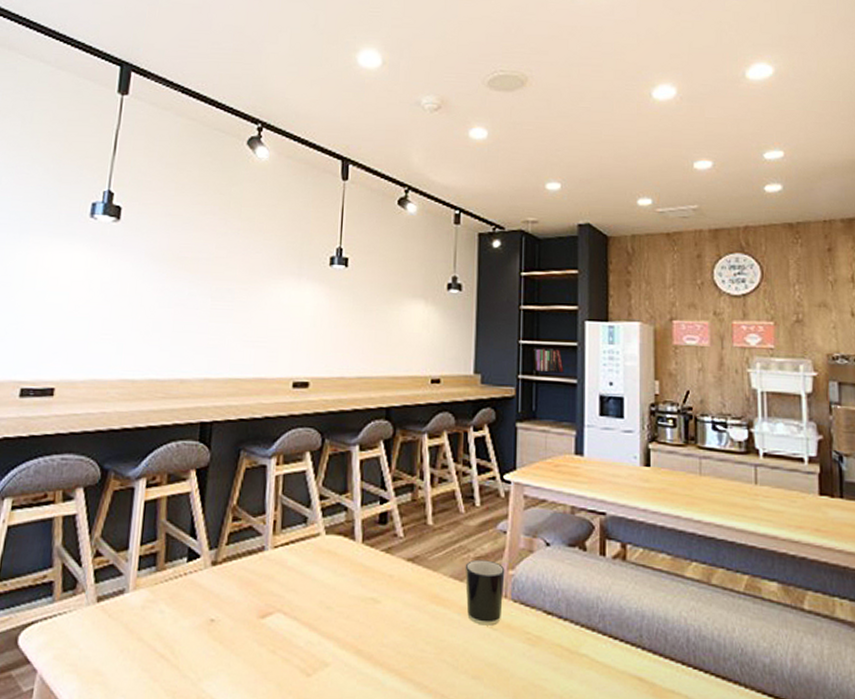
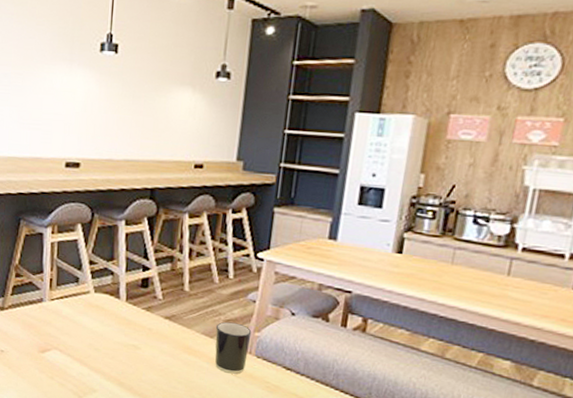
books: present [532,348,564,372] -> none [294,138,327,162]

